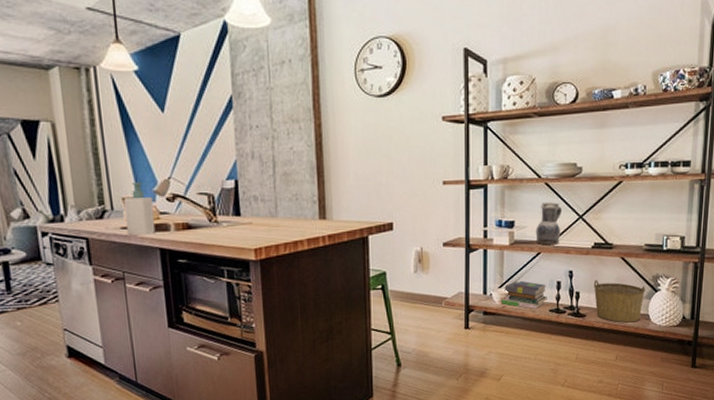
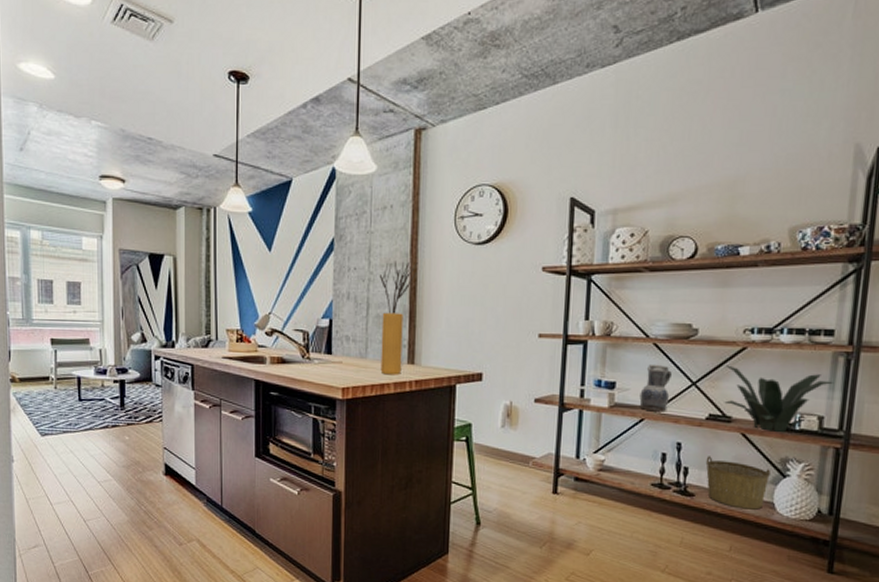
soap bottle: present [124,181,156,236] -> none [227,315,253,367]
vase: none [284,116,322,232] -> present [380,261,418,375]
books: present [502,281,547,309] -> none [596,448,649,481]
plant: none [606,198,691,254] -> present [724,365,833,433]

